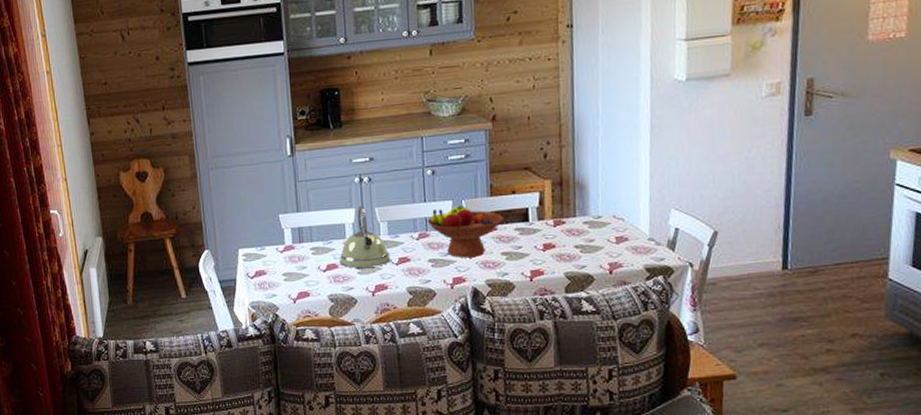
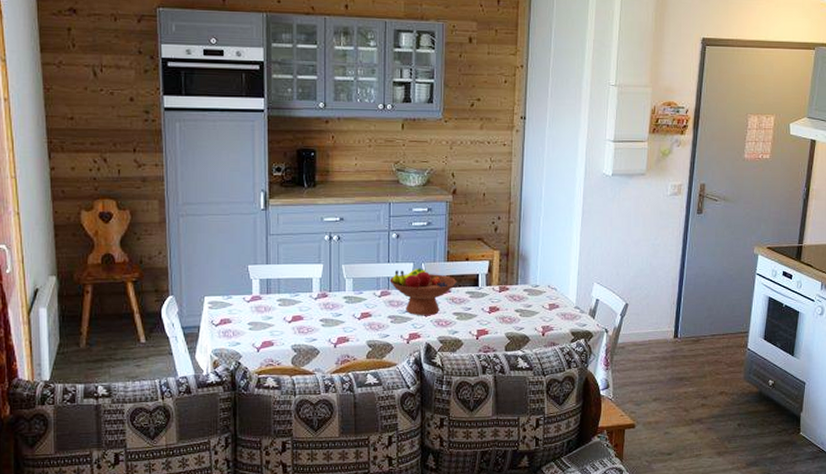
kettle: present [339,206,391,268] -> none [305,262,354,320]

